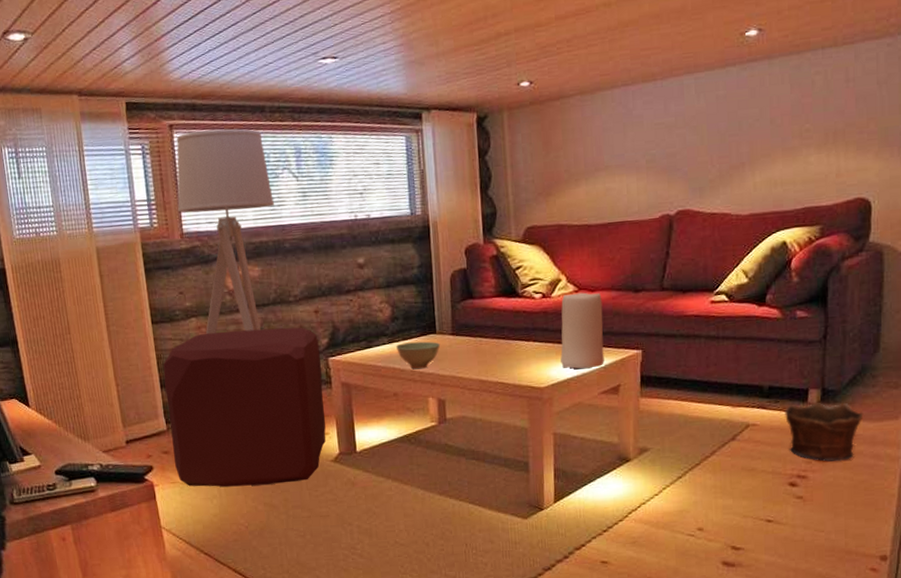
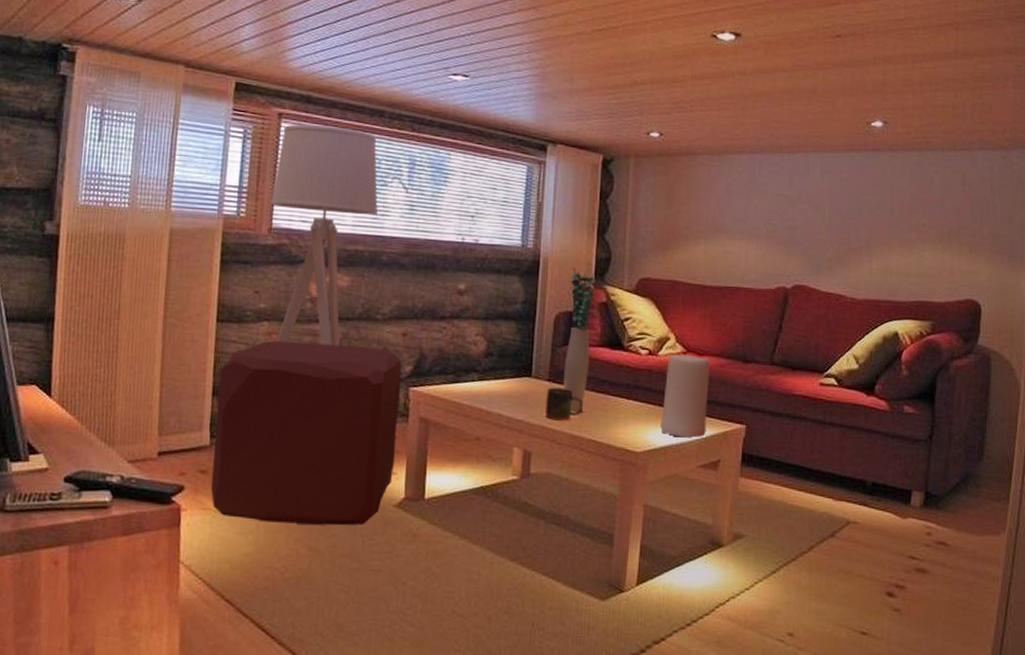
bowl: present [396,341,441,369] -> none [486,382,535,414]
mug: none [451,339,488,370] -> present [544,387,584,421]
vase: none [459,227,489,360] -> present [563,267,597,412]
clay pot: present [784,403,864,462] -> none [885,505,965,574]

